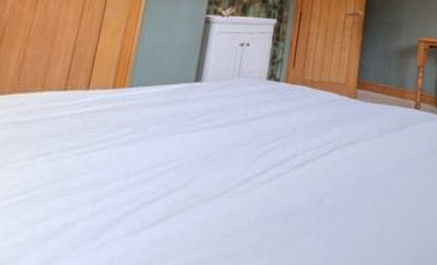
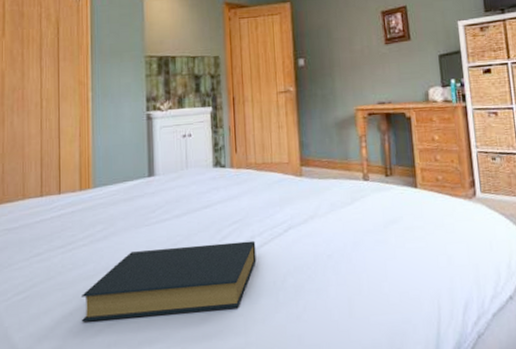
hardback book: none [83,158,297,234] -> present [80,240,256,323]

